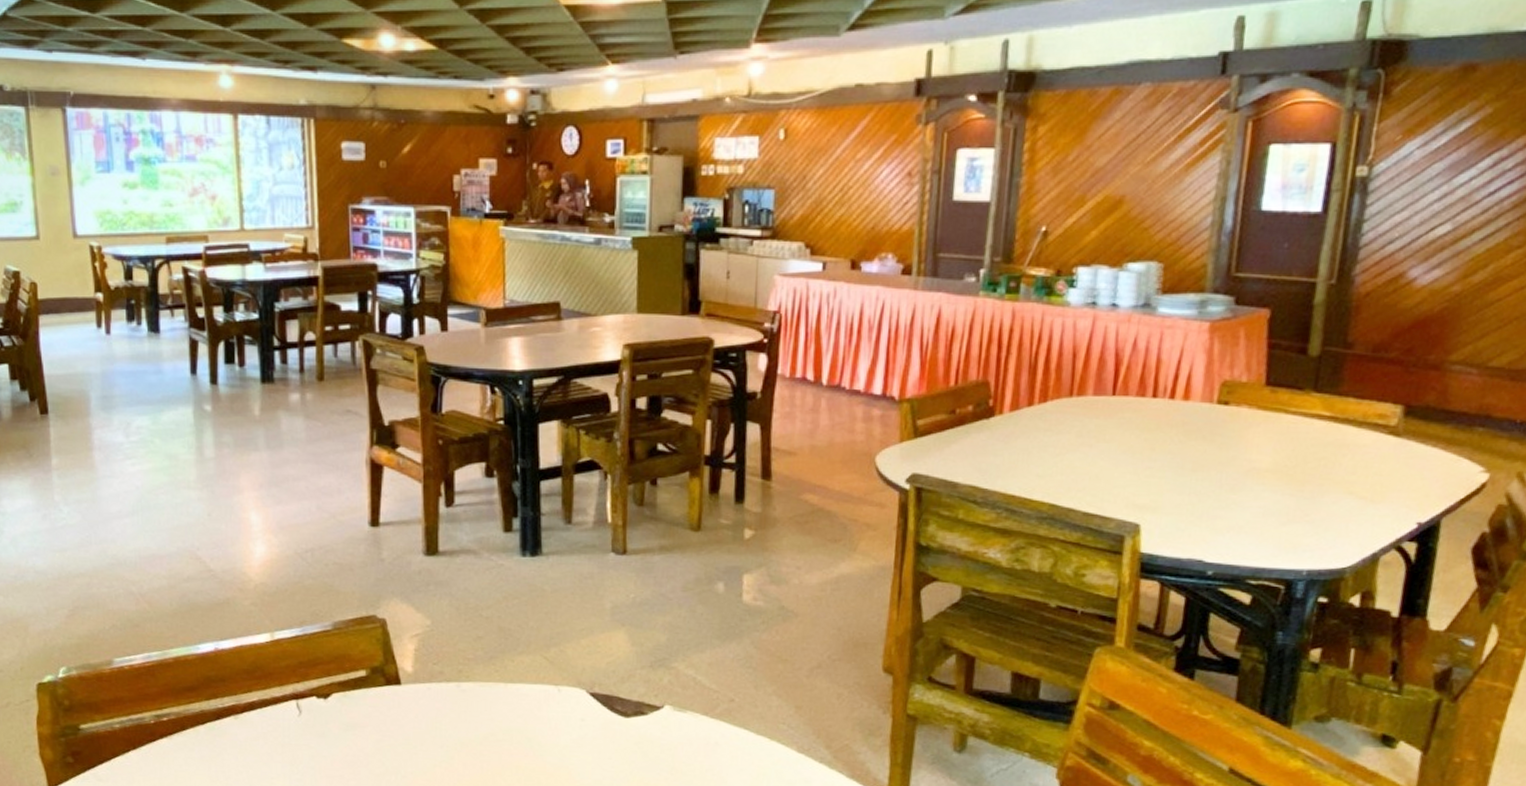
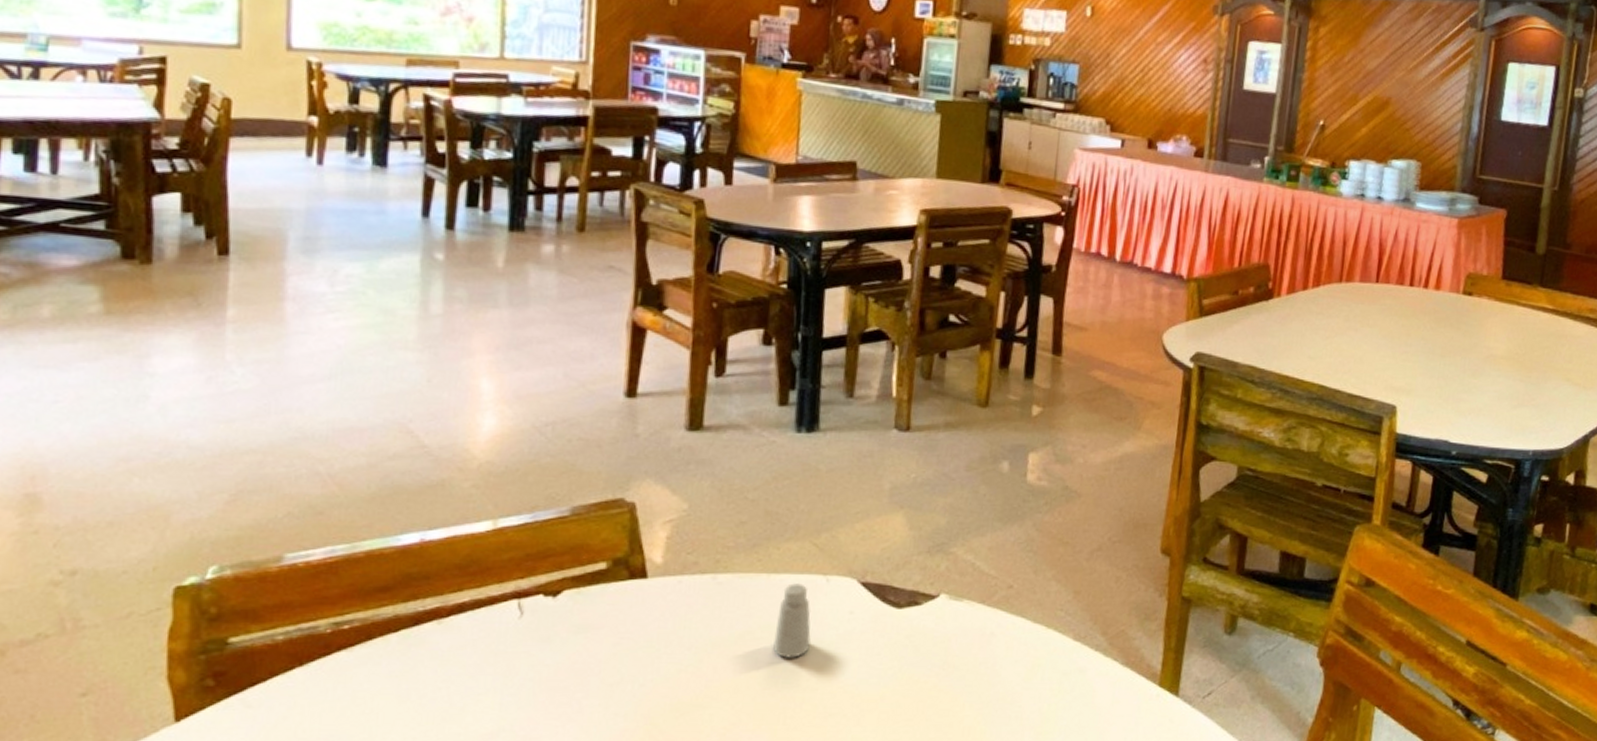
saltshaker: none [515,692,548,759] -> present [773,583,812,658]

